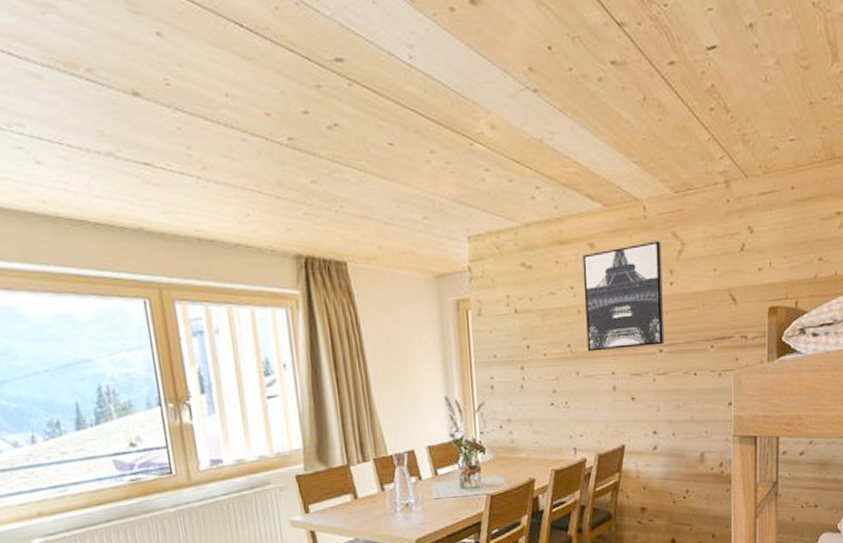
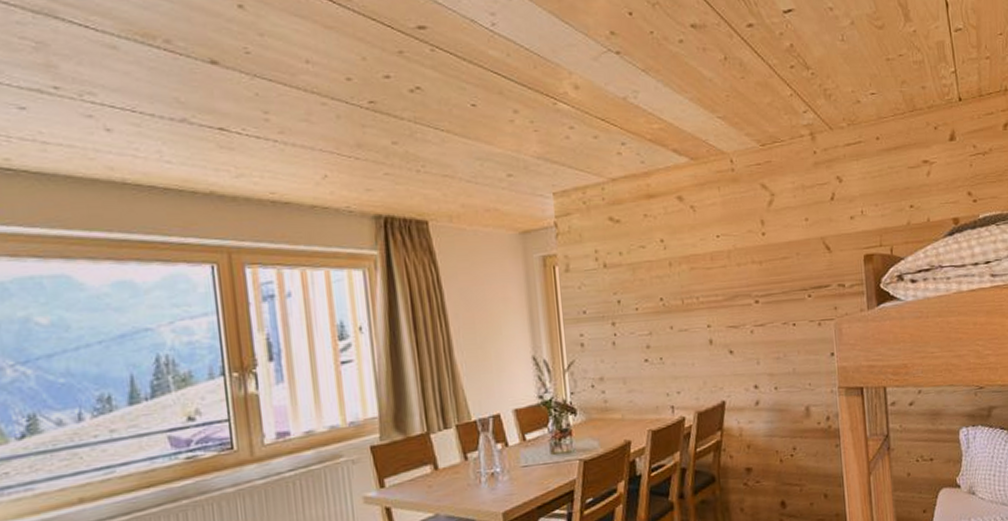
wall art: present [582,241,665,352] -> none [671,192,760,305]

